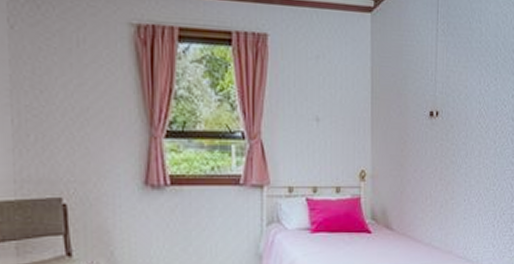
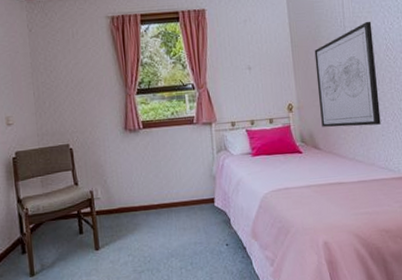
wall art: none [397,78,466,206] -> present [314,21,381,127]

